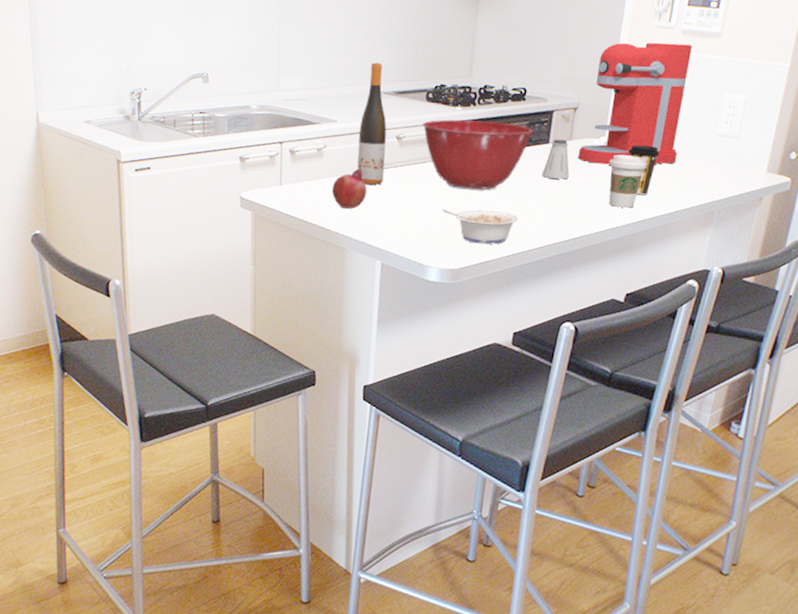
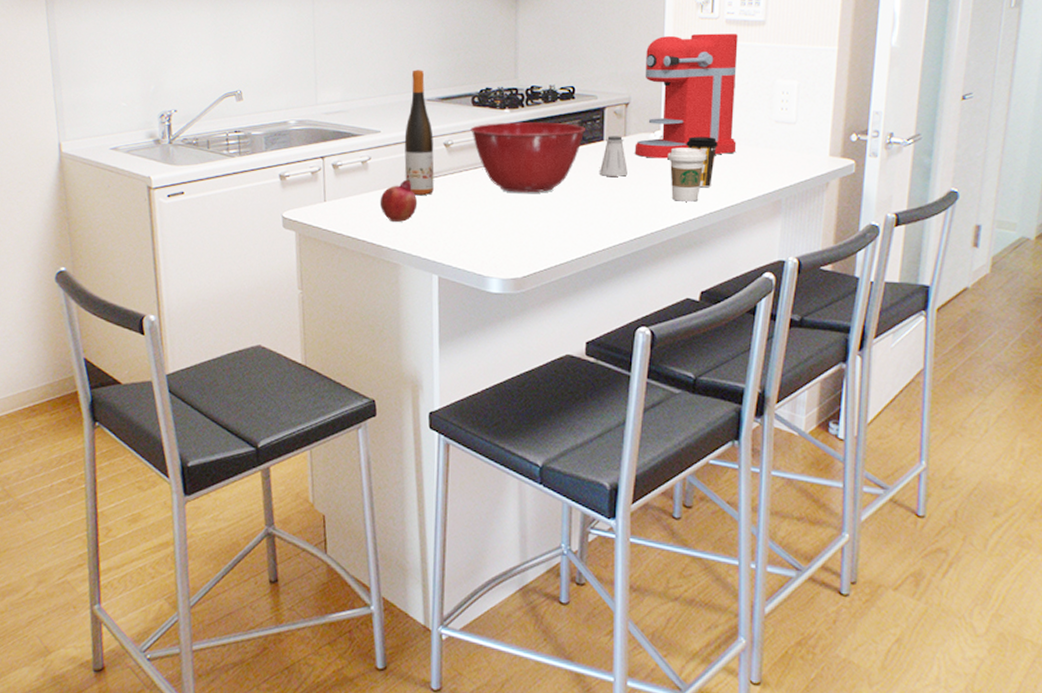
legume: present [442,209,518,245] -> none [498,213,579,250]

